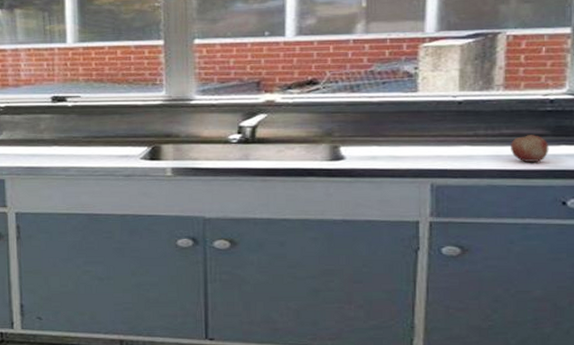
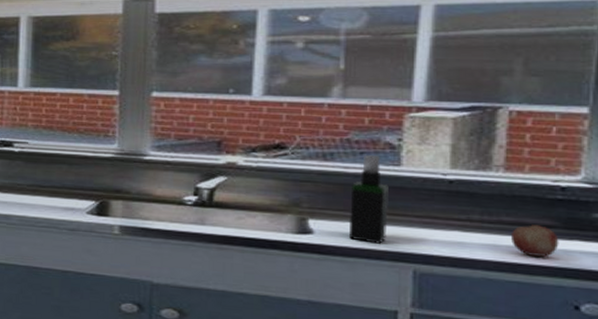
spray bottle: none [375,83,408,163] -> present [348,154,389,244]

